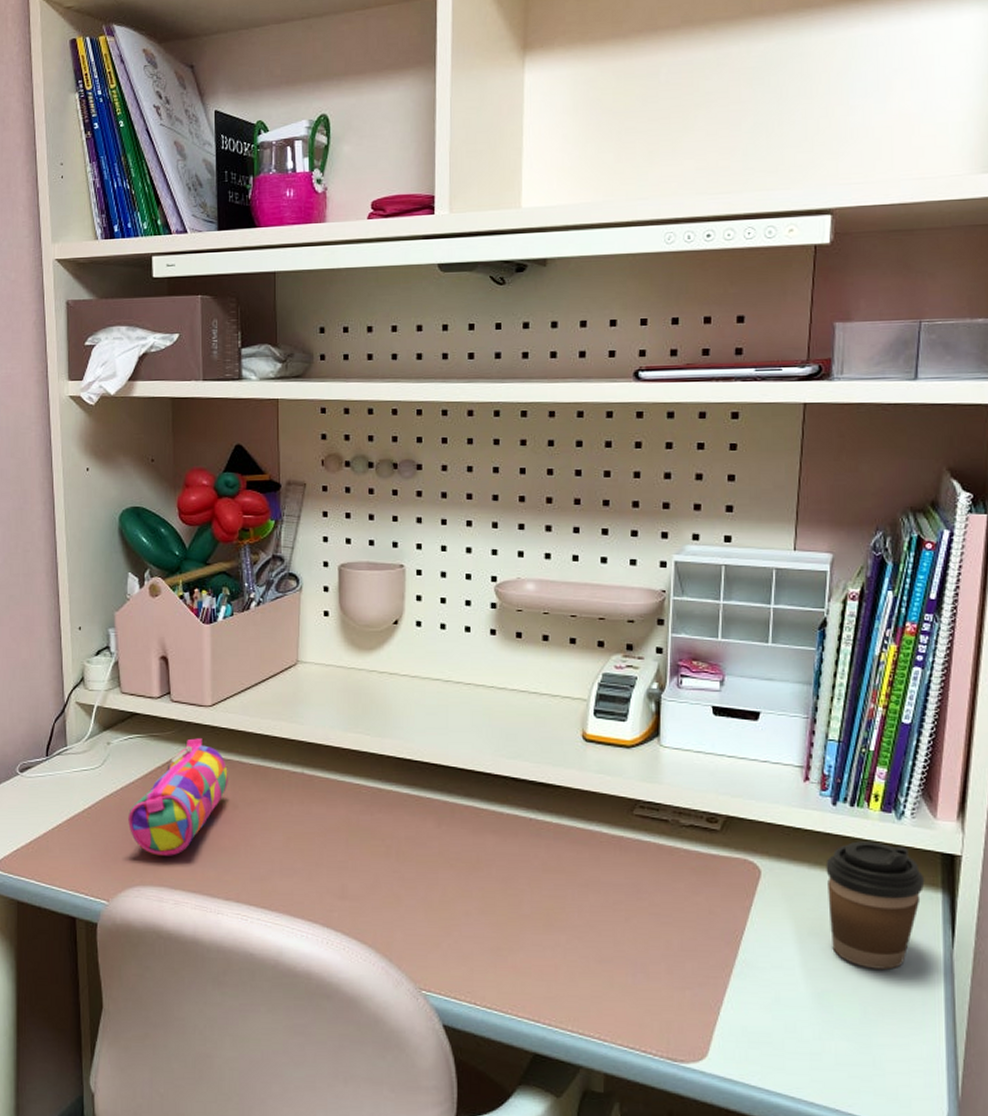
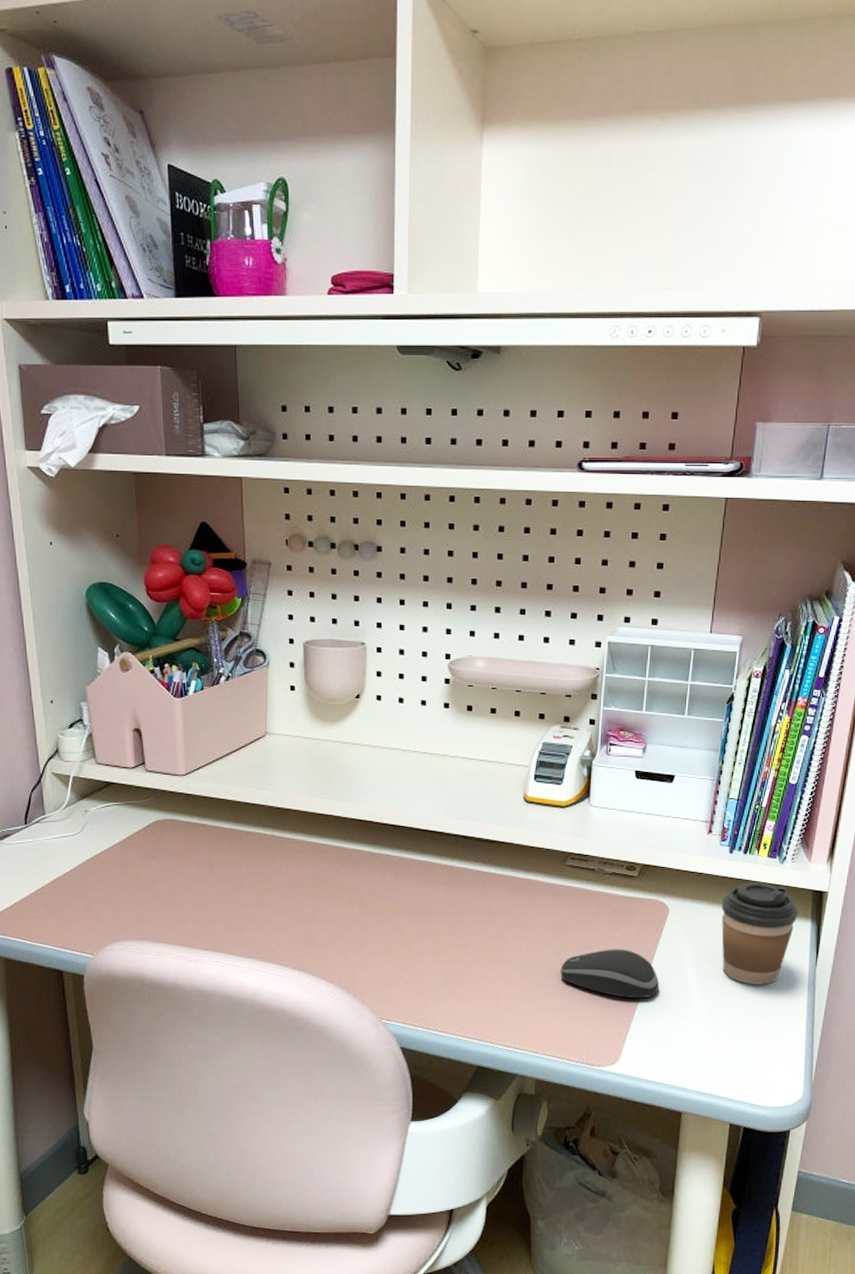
pencil case: present [128,738,228,856] -> none [109,805,203,913]
computer mouse: none [631,916,754,980] -> present [560,949,660,999]

